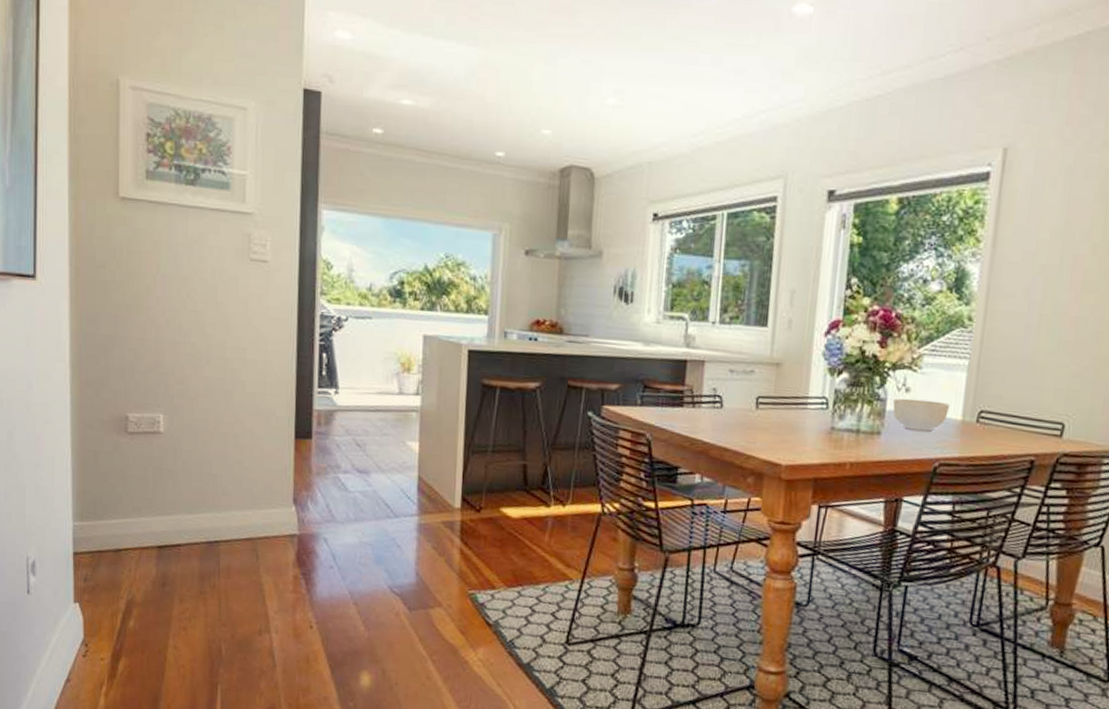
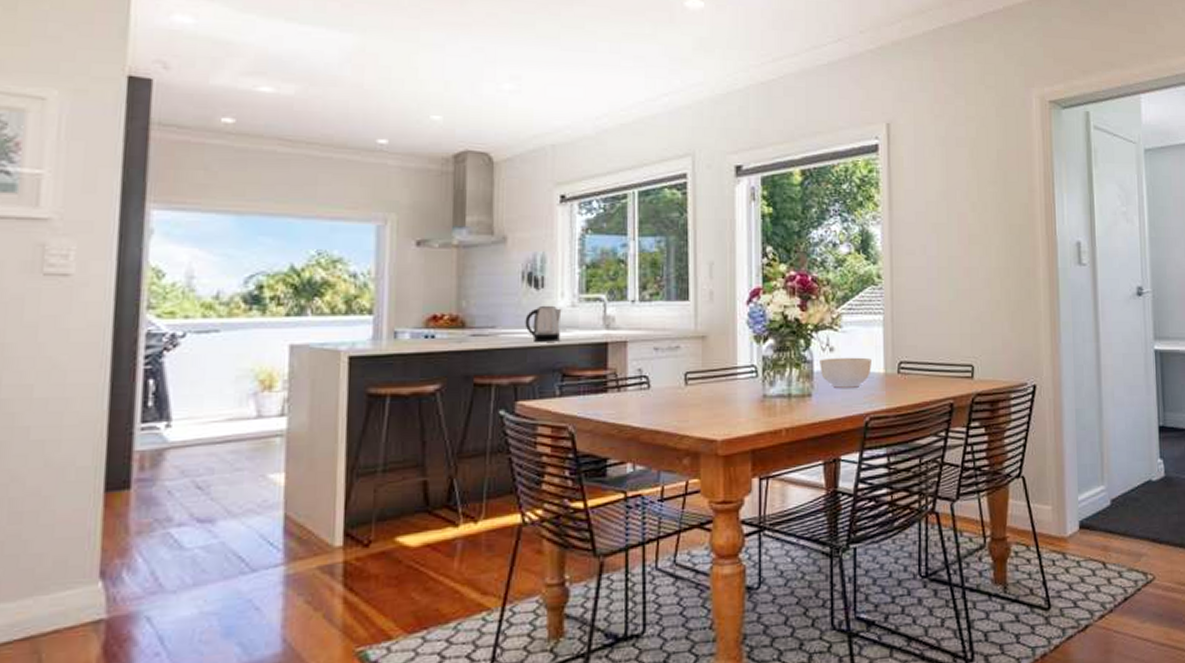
kettle: none [614,319,648,355] -> present [525,305,562,342]

